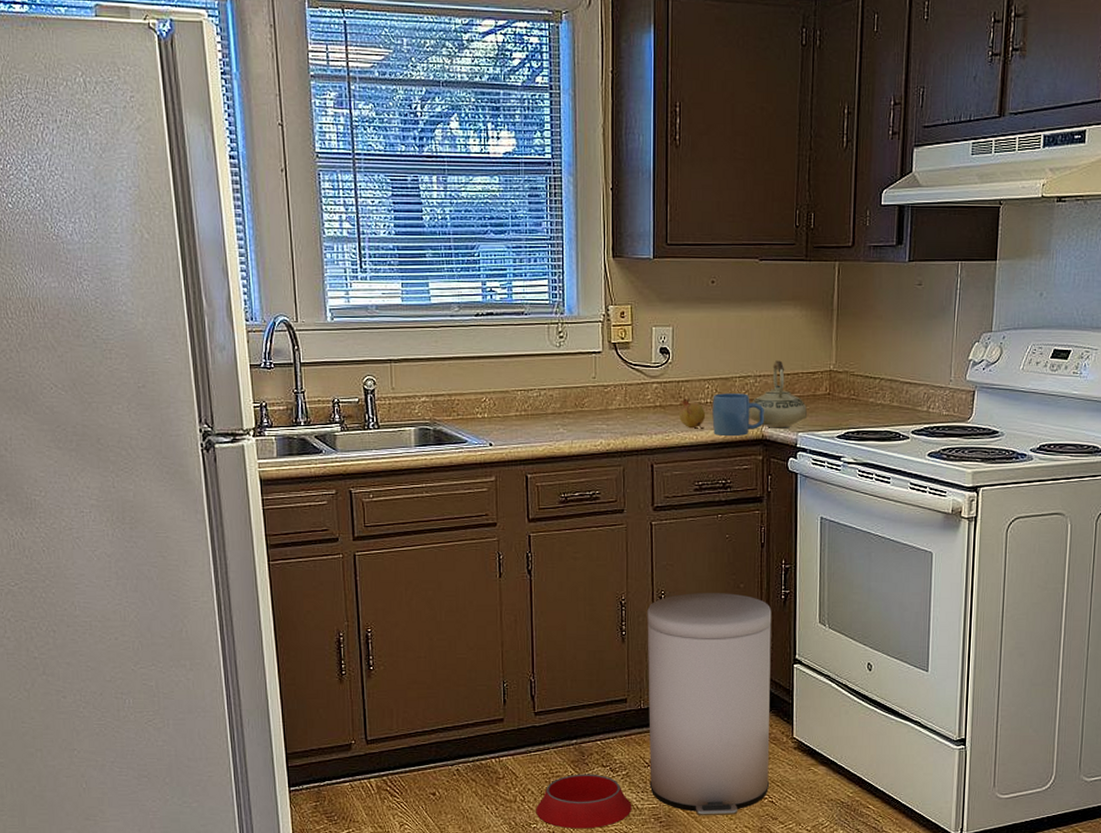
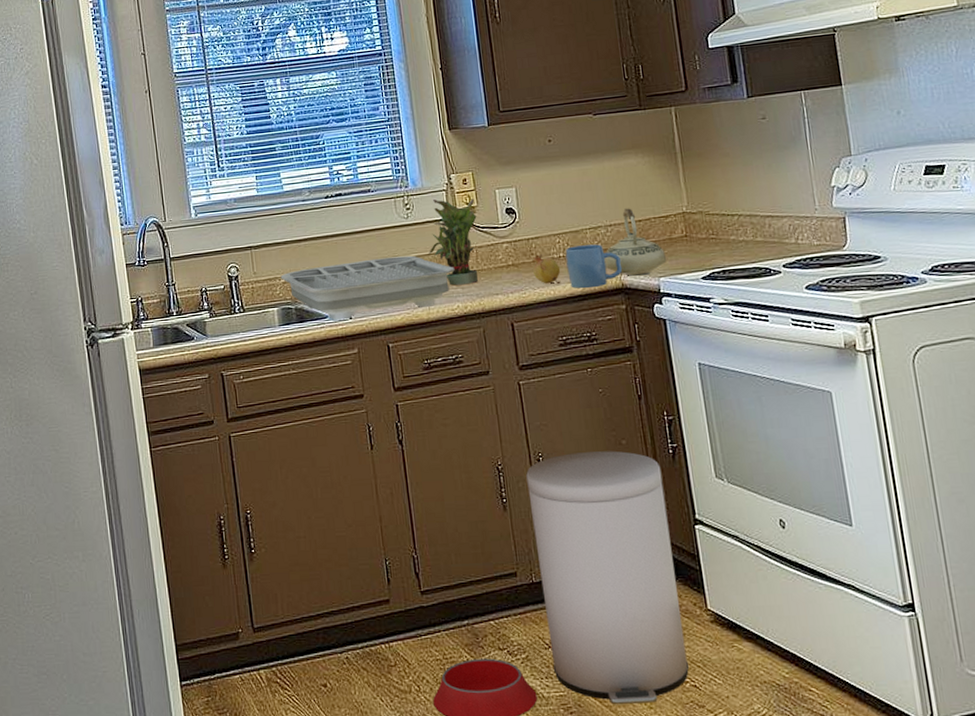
dish rack: none [420,386,602,446] -> present [280,255,455,321]
potted plant: none [578,329,630,422] -> present [429,198,478,286]

